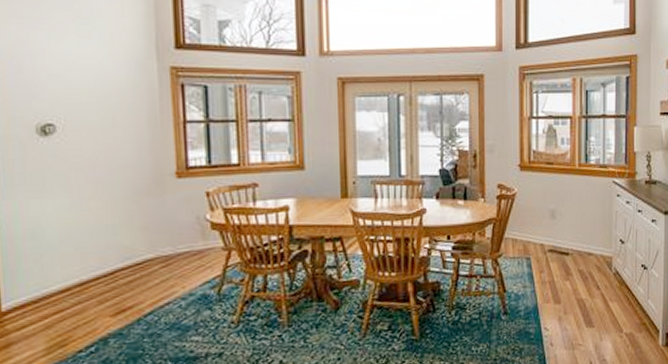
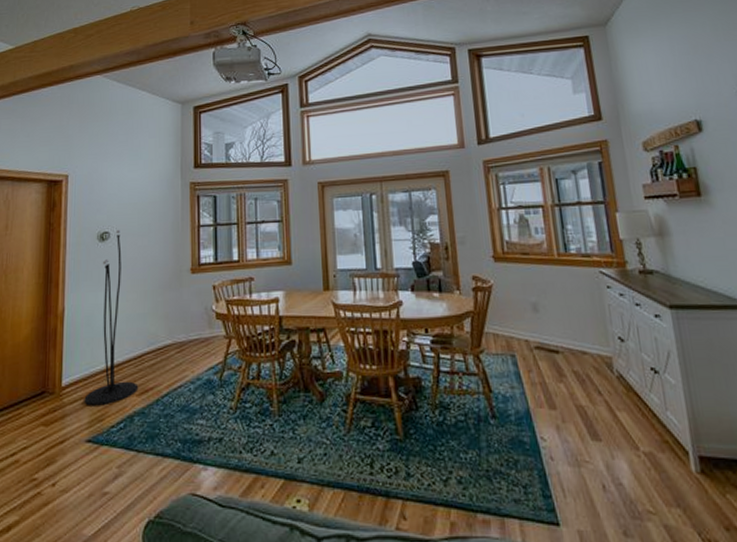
floor lamp: none [36,121,113,332] -> present [84,229,139,406]

